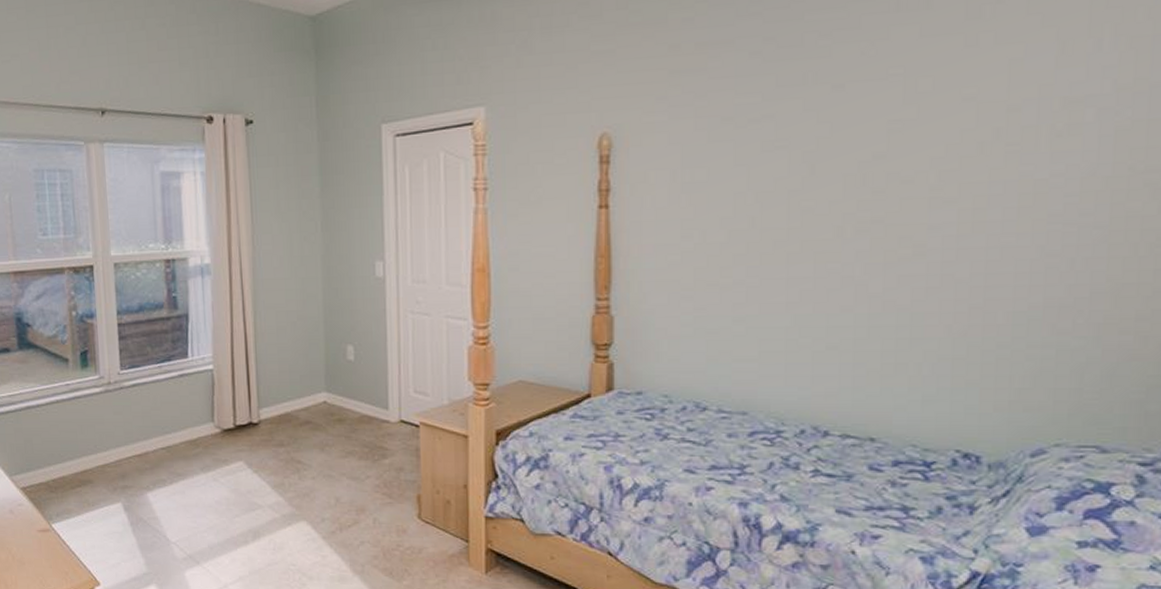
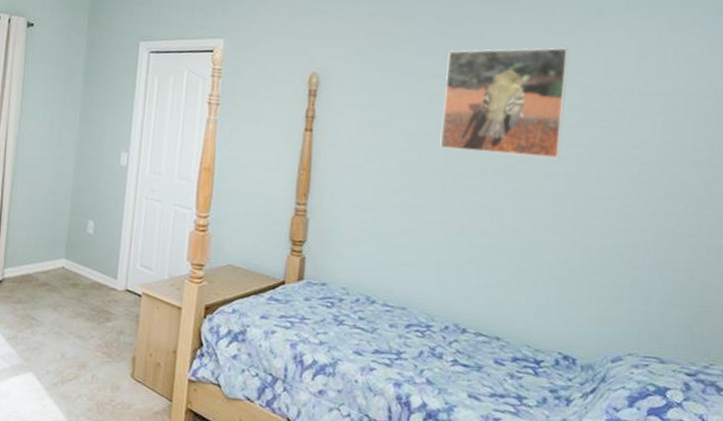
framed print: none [779,52,954,209] -> present [440,47,569,159]

